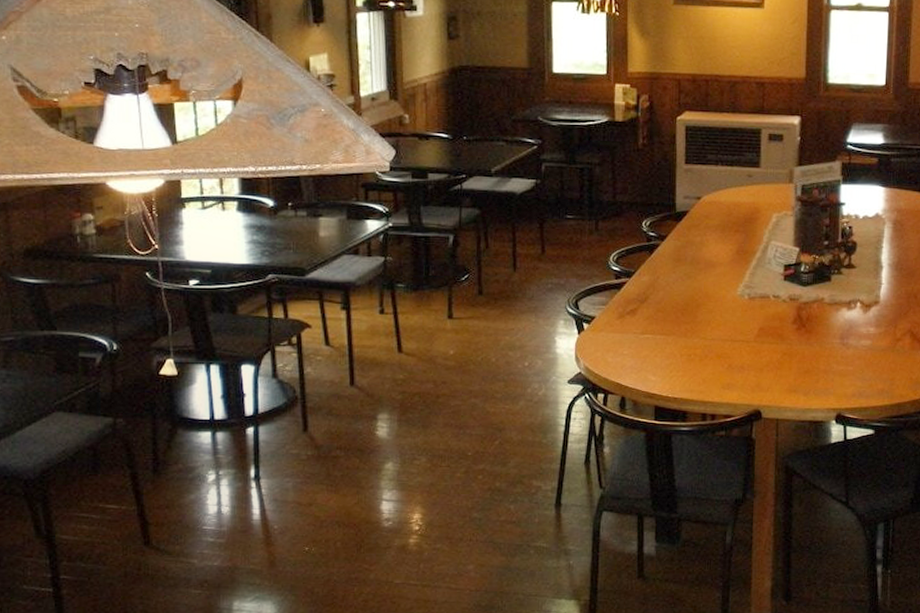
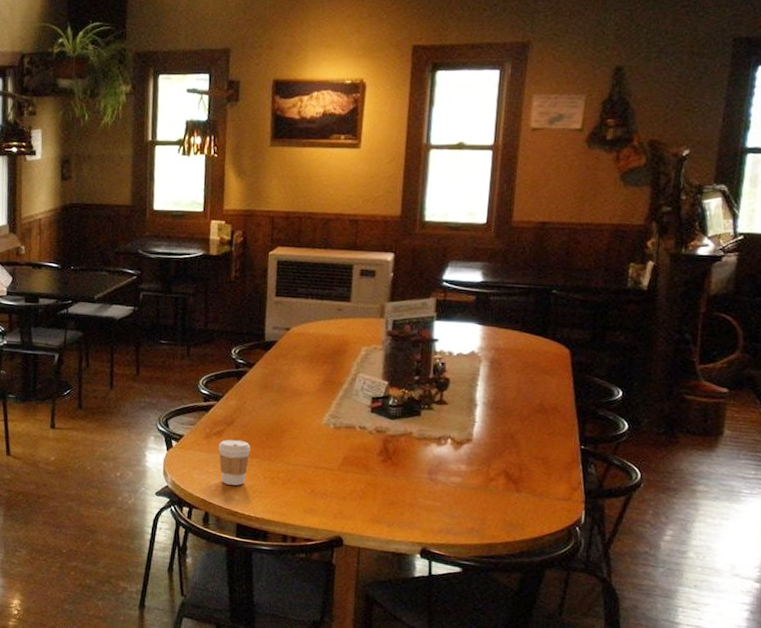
coffee cup: none [633,317,666,366] -> present [218,439,251,486]

